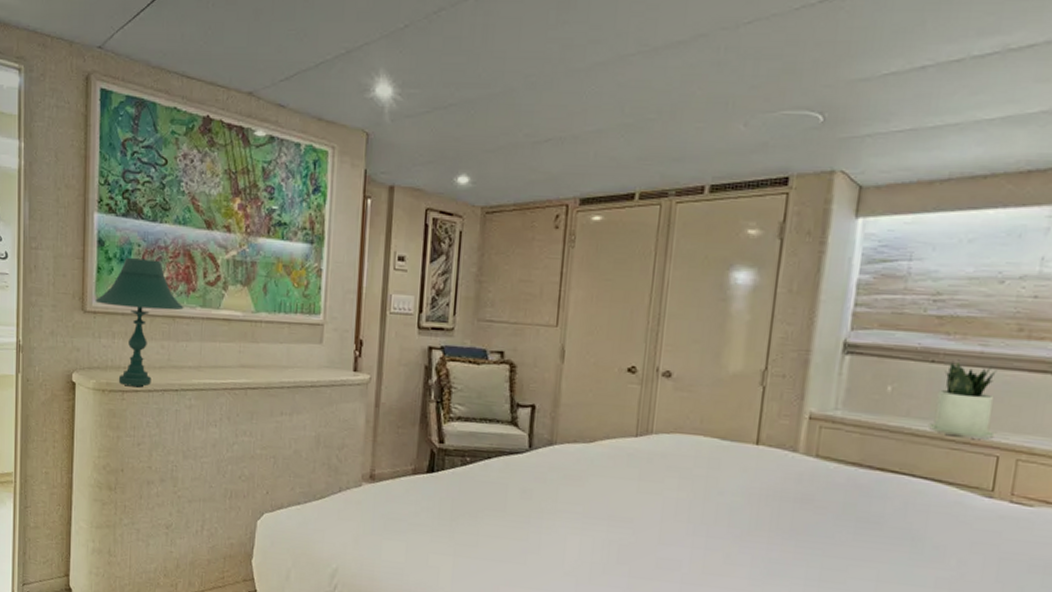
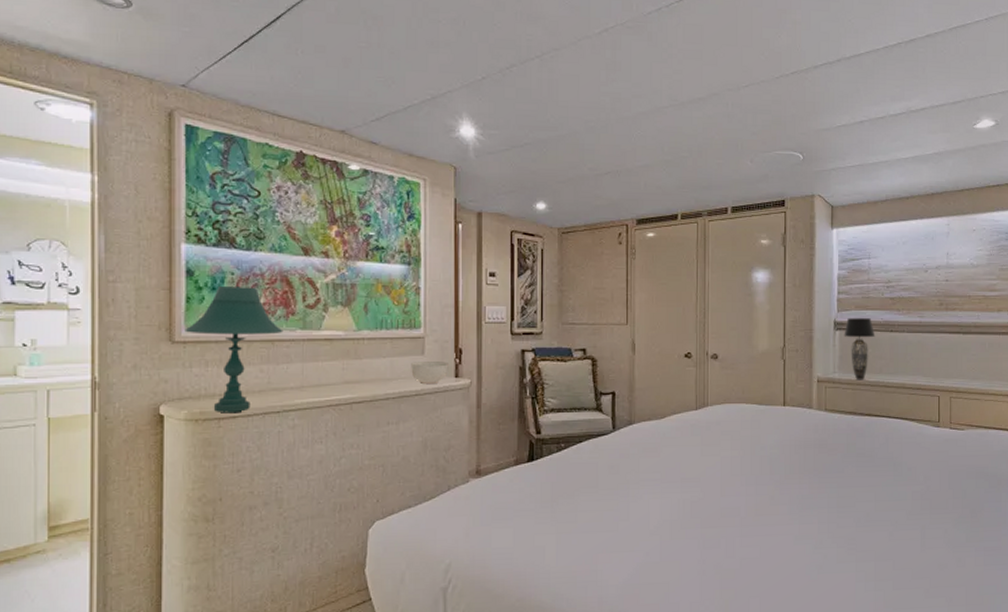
bowl: none [308,350,348,377] -> present [411,362,449,385]
table lamp: none [856,339,906,424] -> present [844,318,875,380]
planter: present [927,362,997,440] -> none [894,331,935,385]

